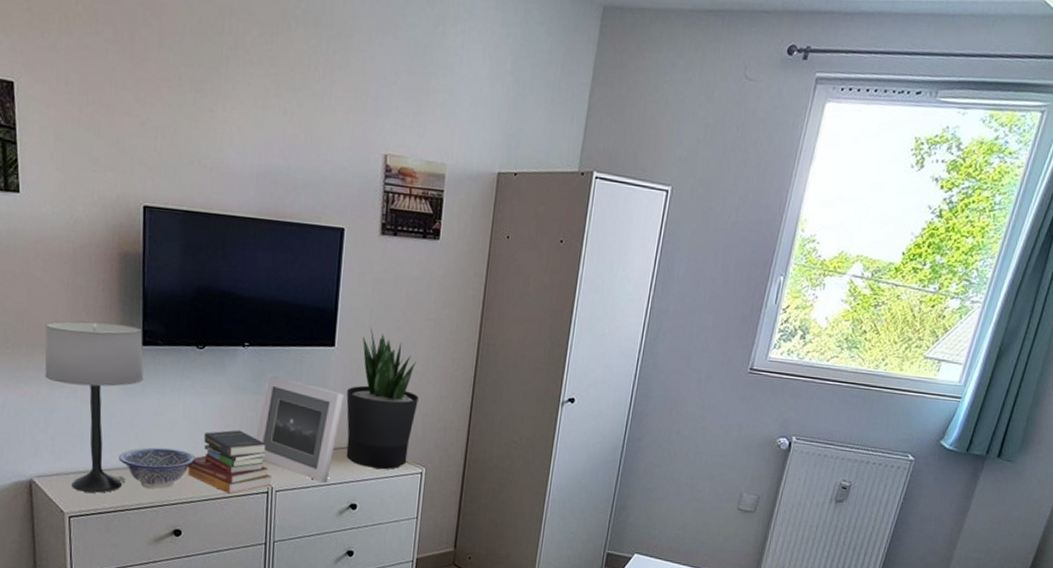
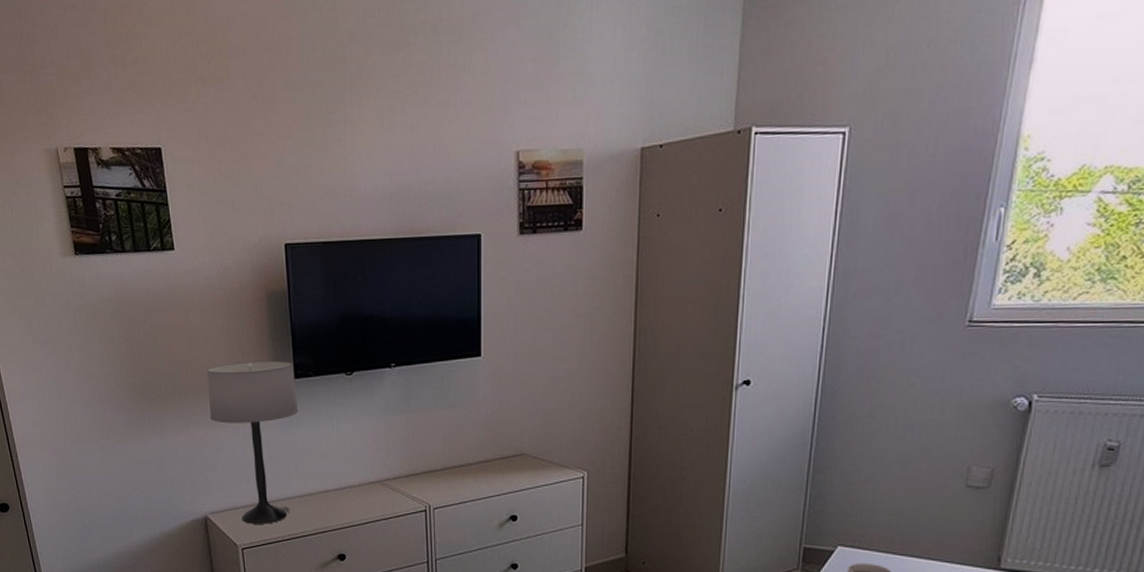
decorative bowl: present [118,447,196,490] -> none [282,476,353,517]
books: present [188,430,272,495] -> none [347,451,429,516]
picture frame: present [255,374,344,483] -> none [409,392,495,496]
planter: present [346,327,419,470] -> none [497,331,573,478]

